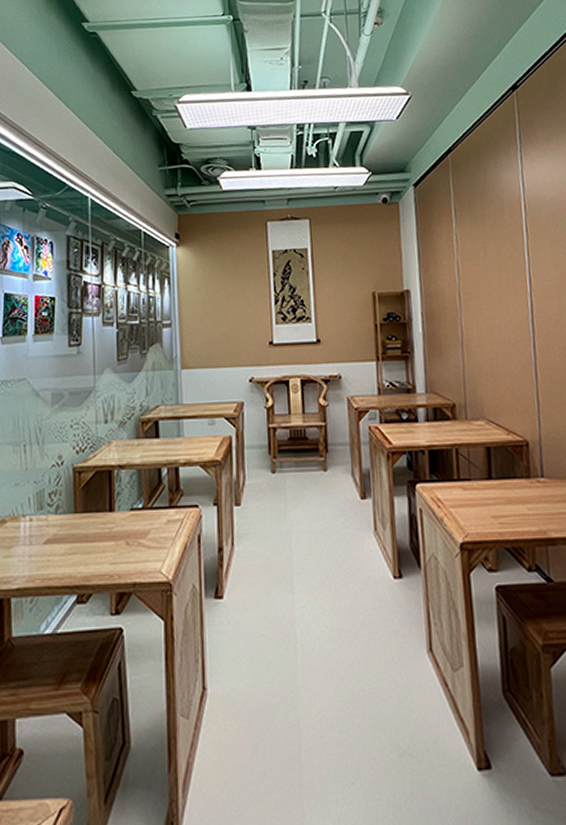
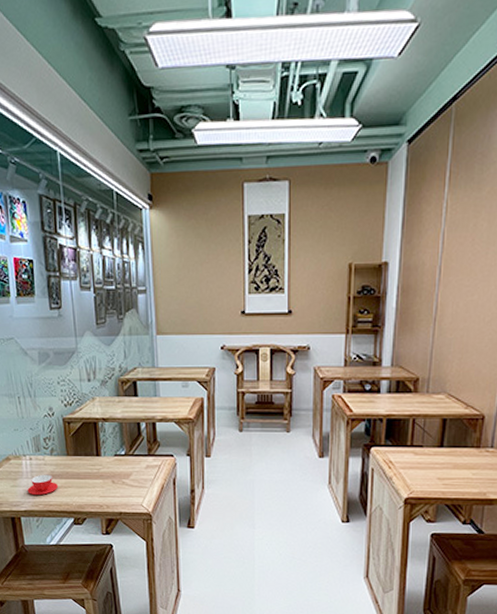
teacup: none [23,538,61,566] -> present [27,474,58,495]

